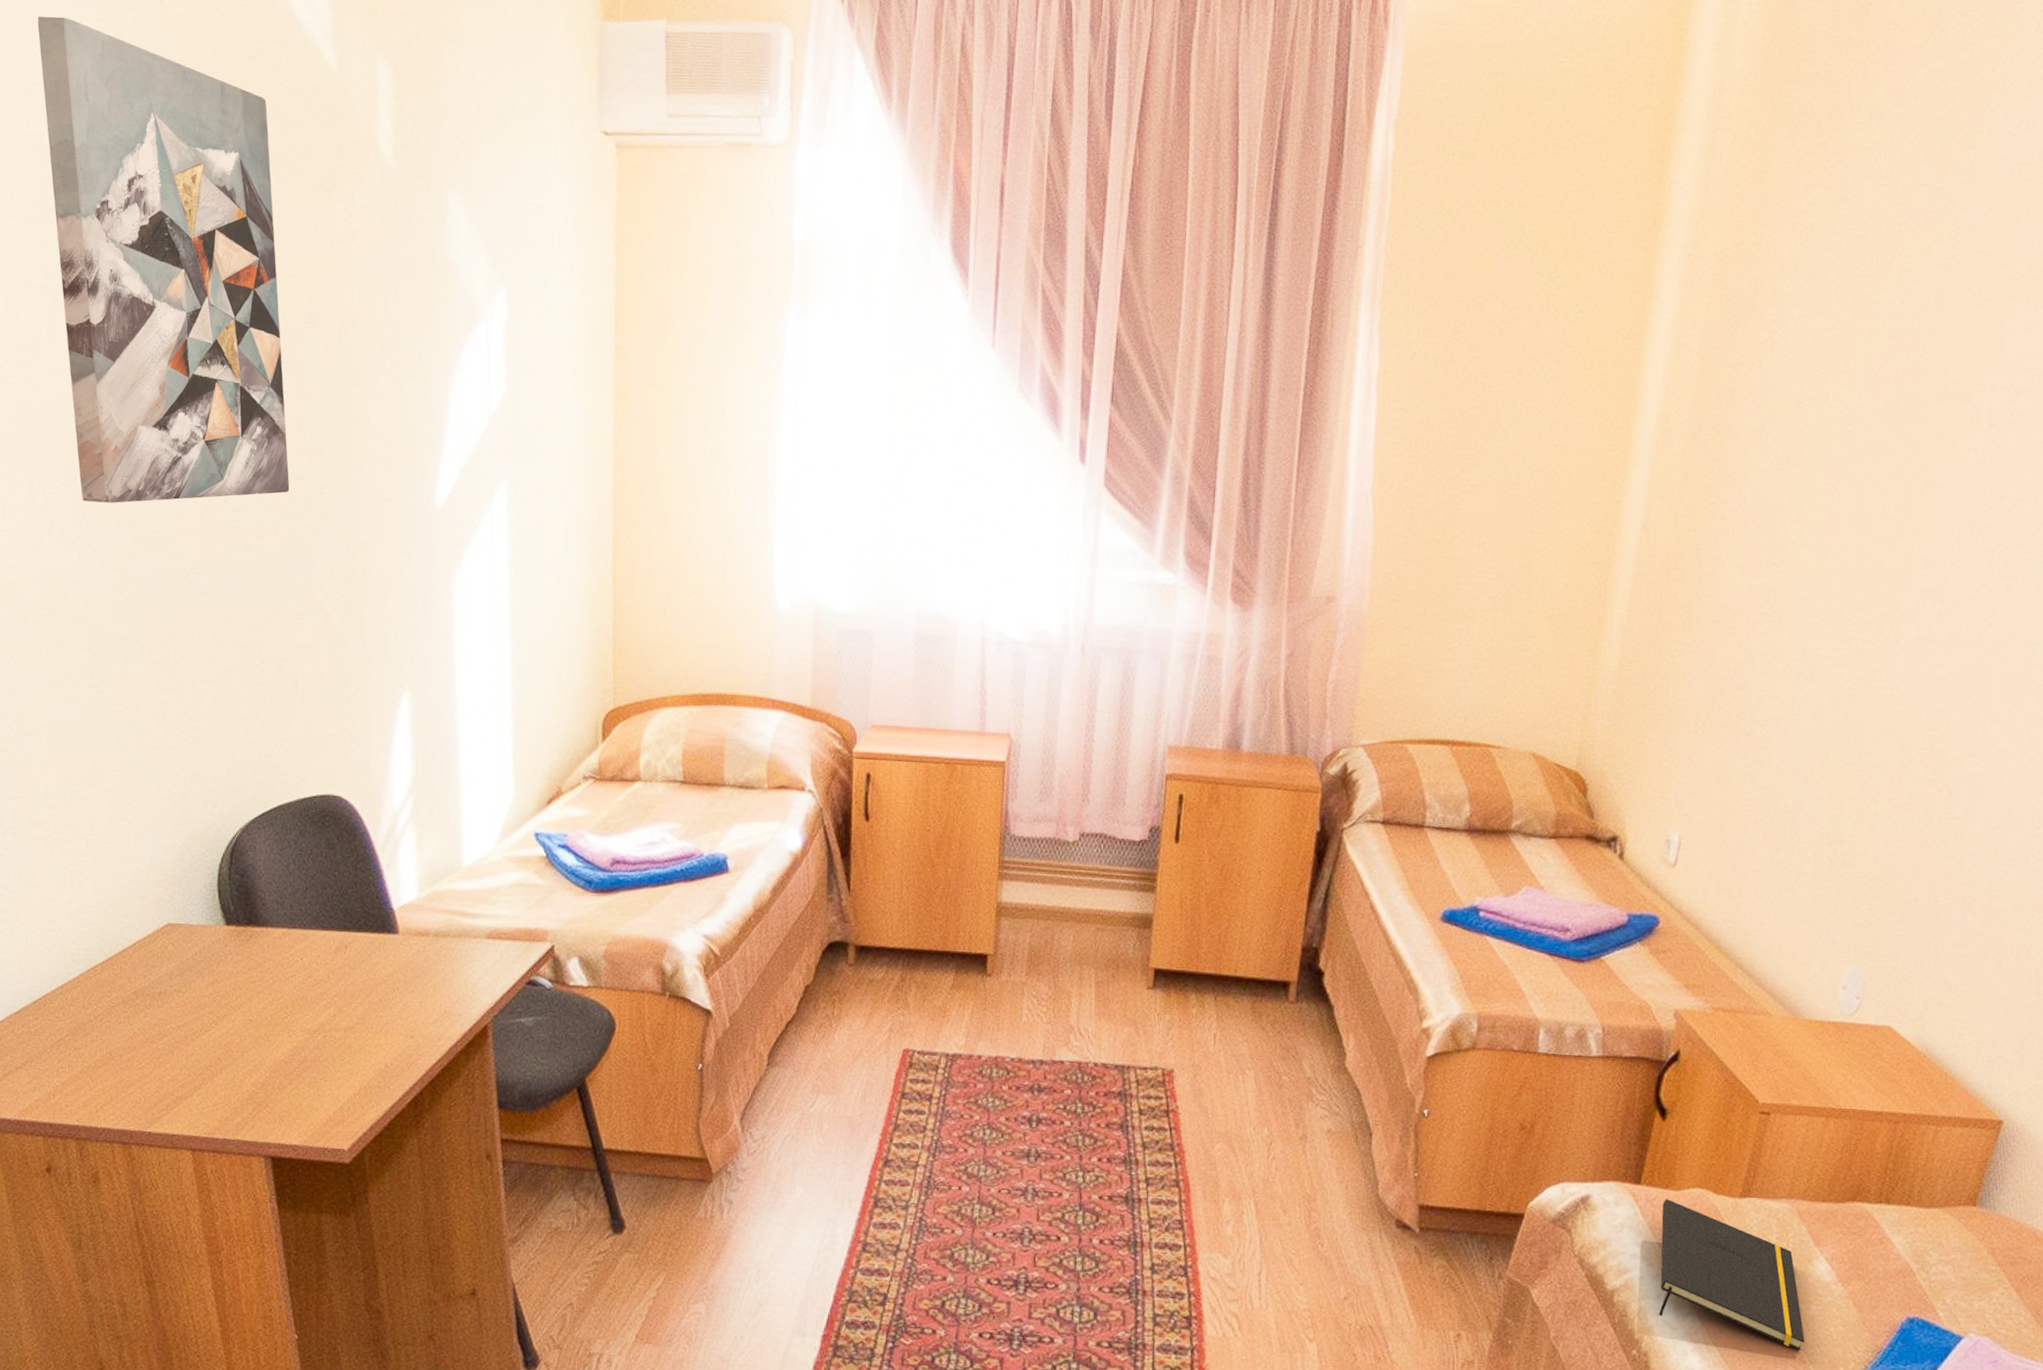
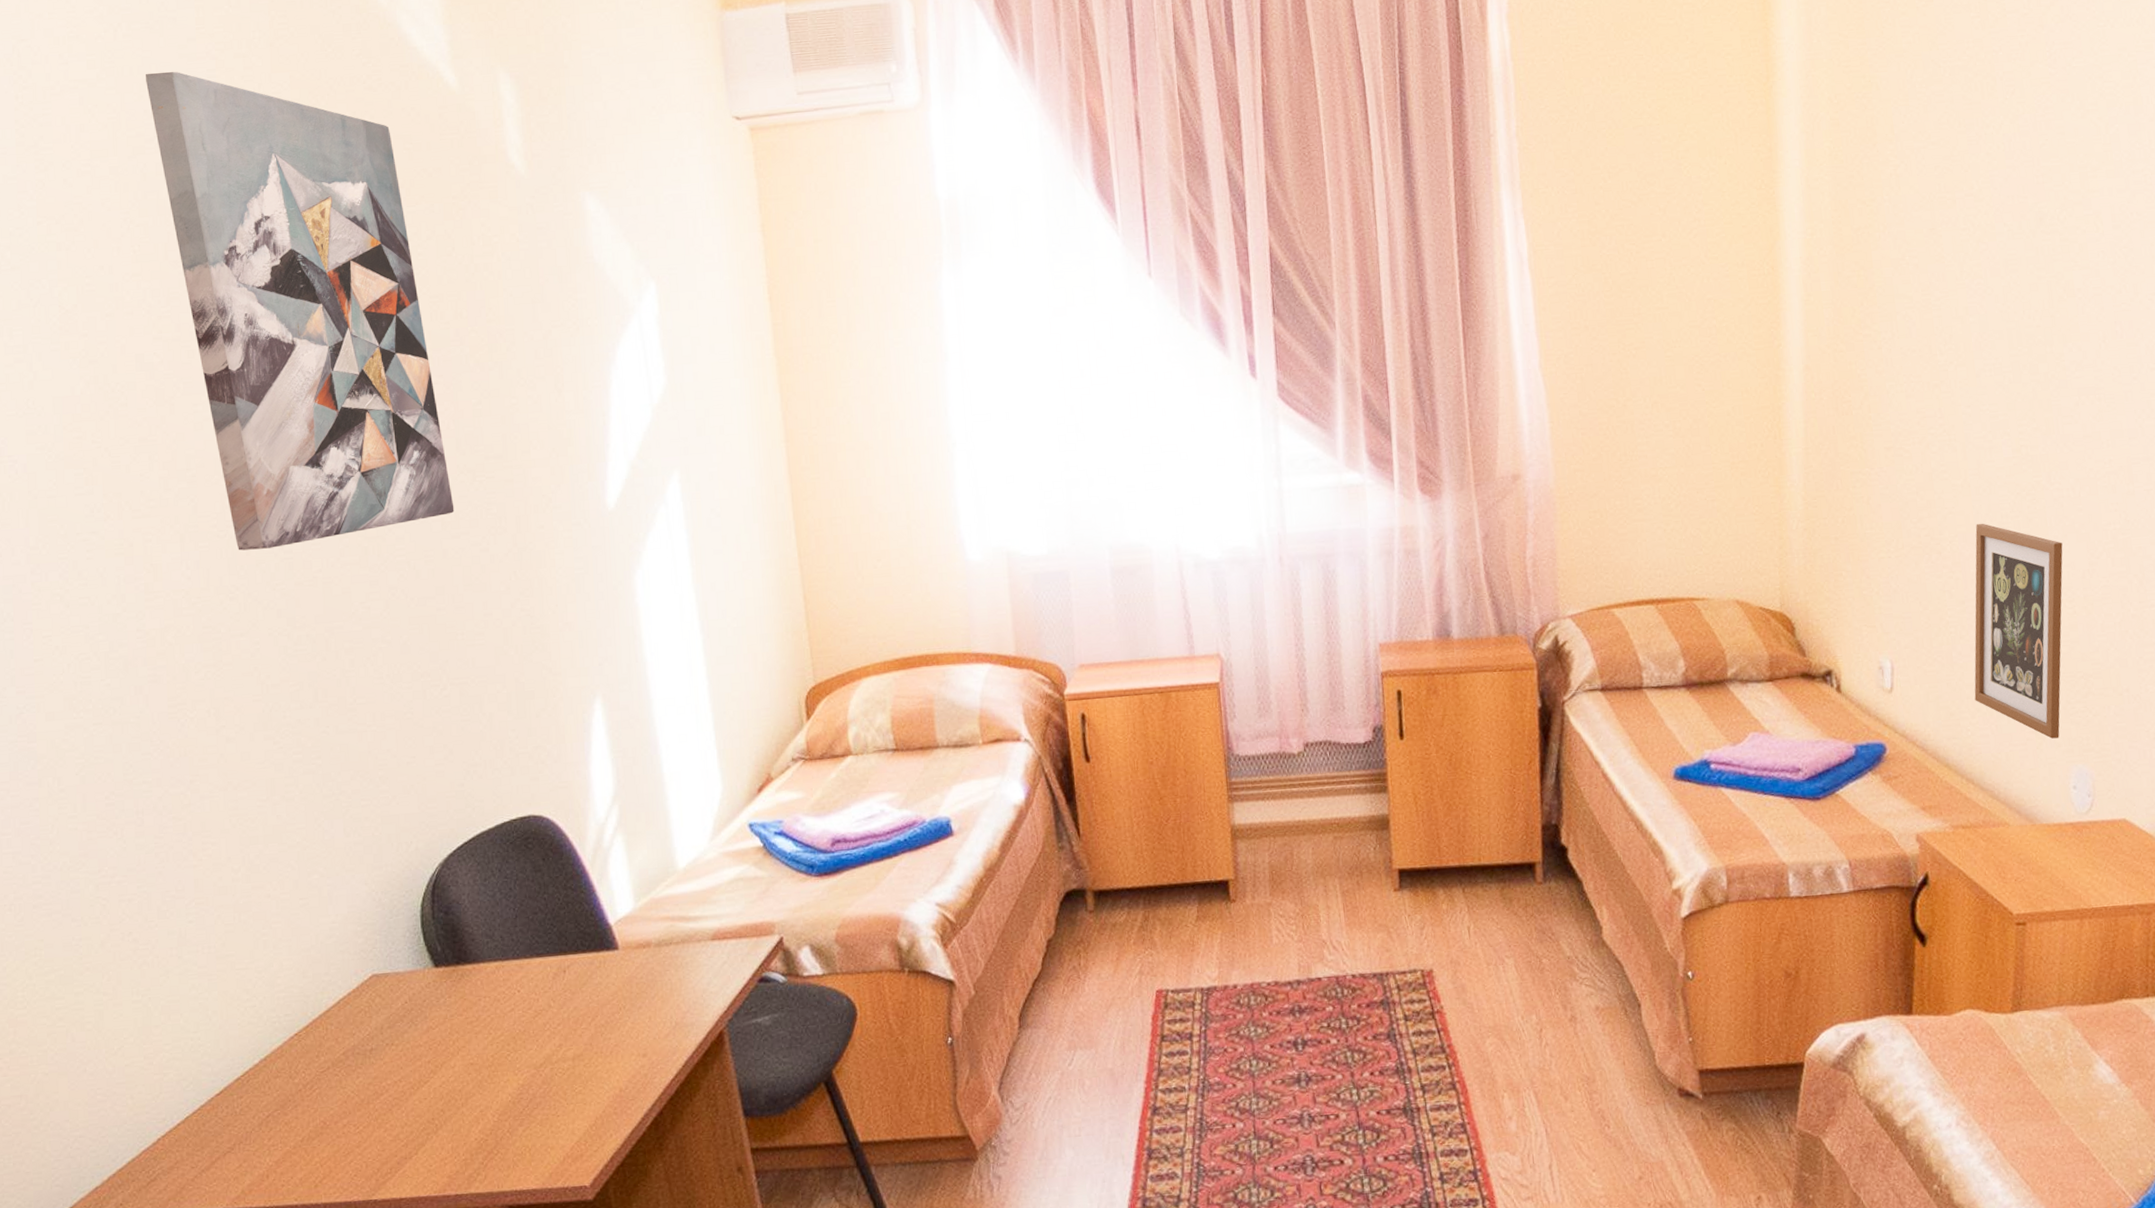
notepad: present [1659,1199,1805,1351] -> none [1937,1025,2100,1159]
picture frame: none [1758,710,1876,937] -> present [1974,523,2063,739]

